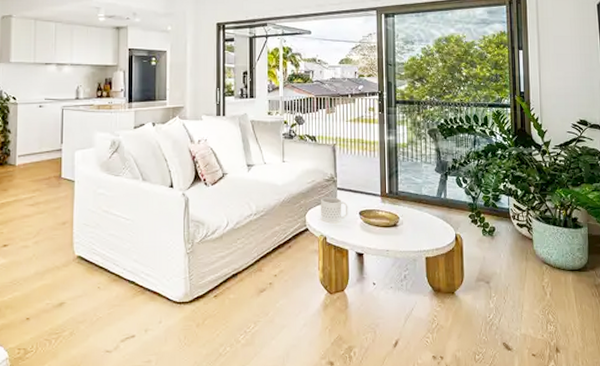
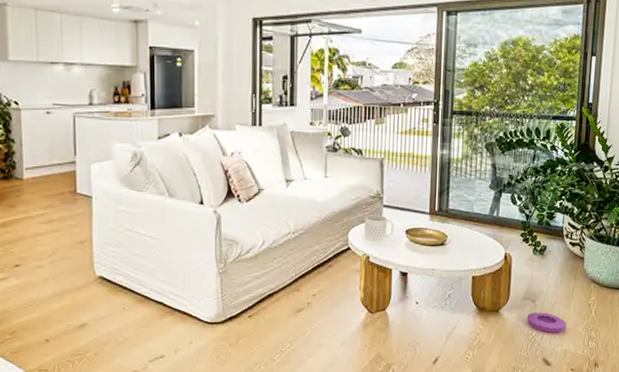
dog toy: none [482,294,523,316] -> present [526,312,567,333]

